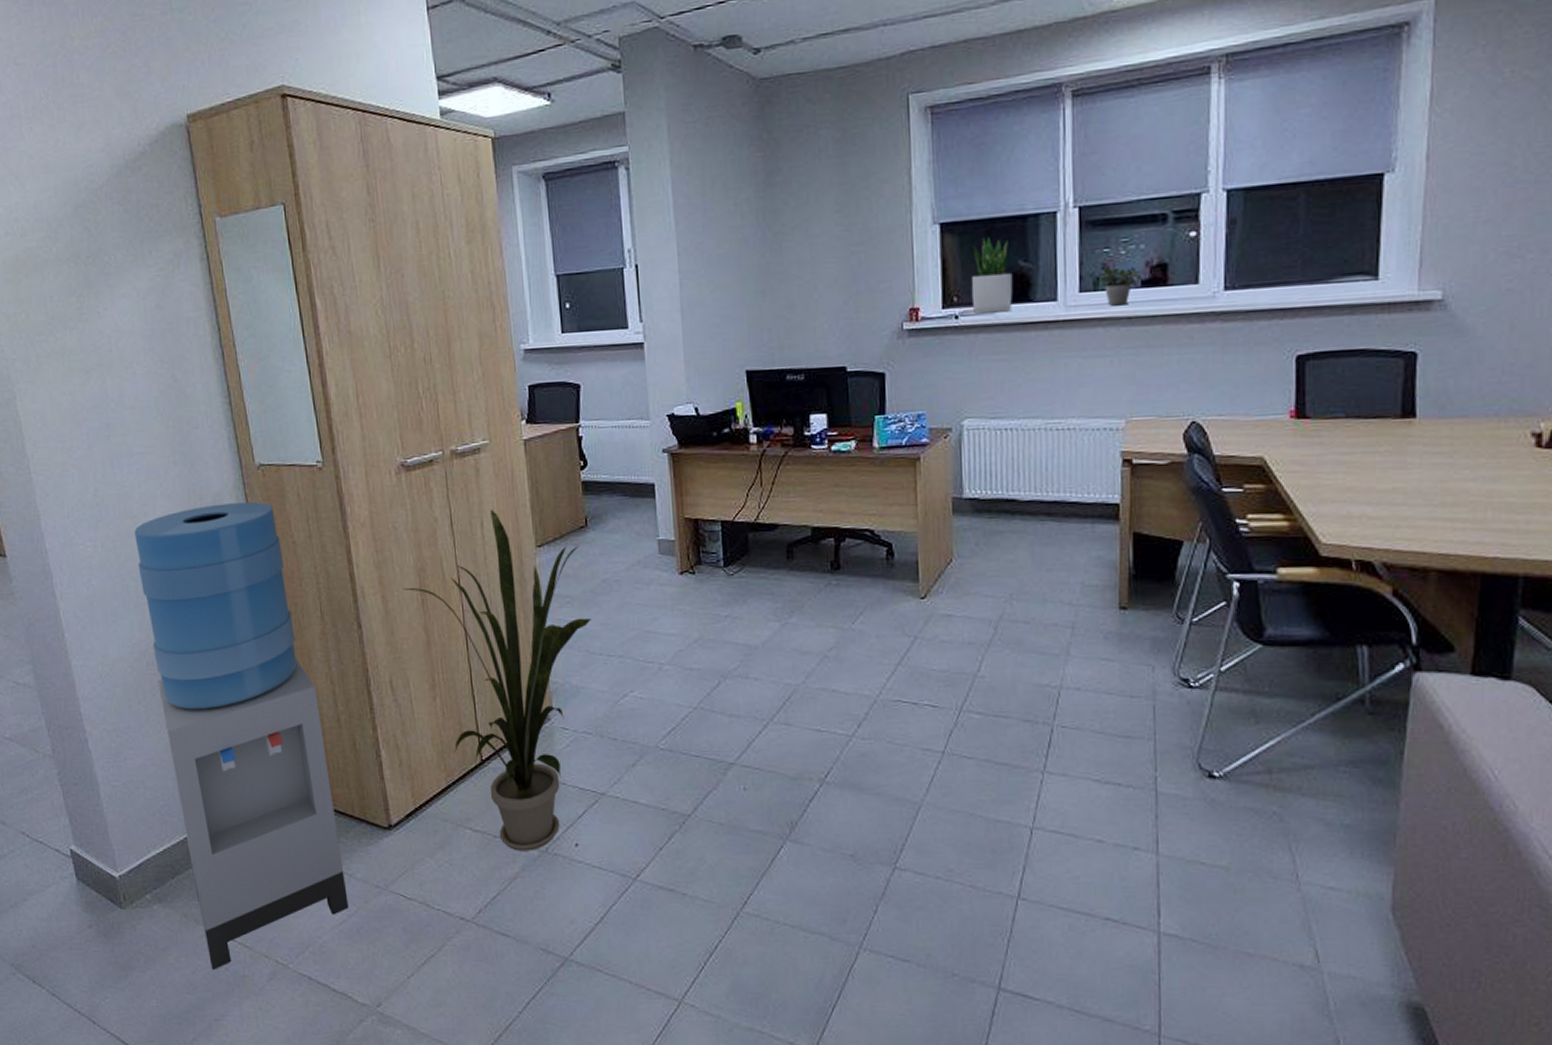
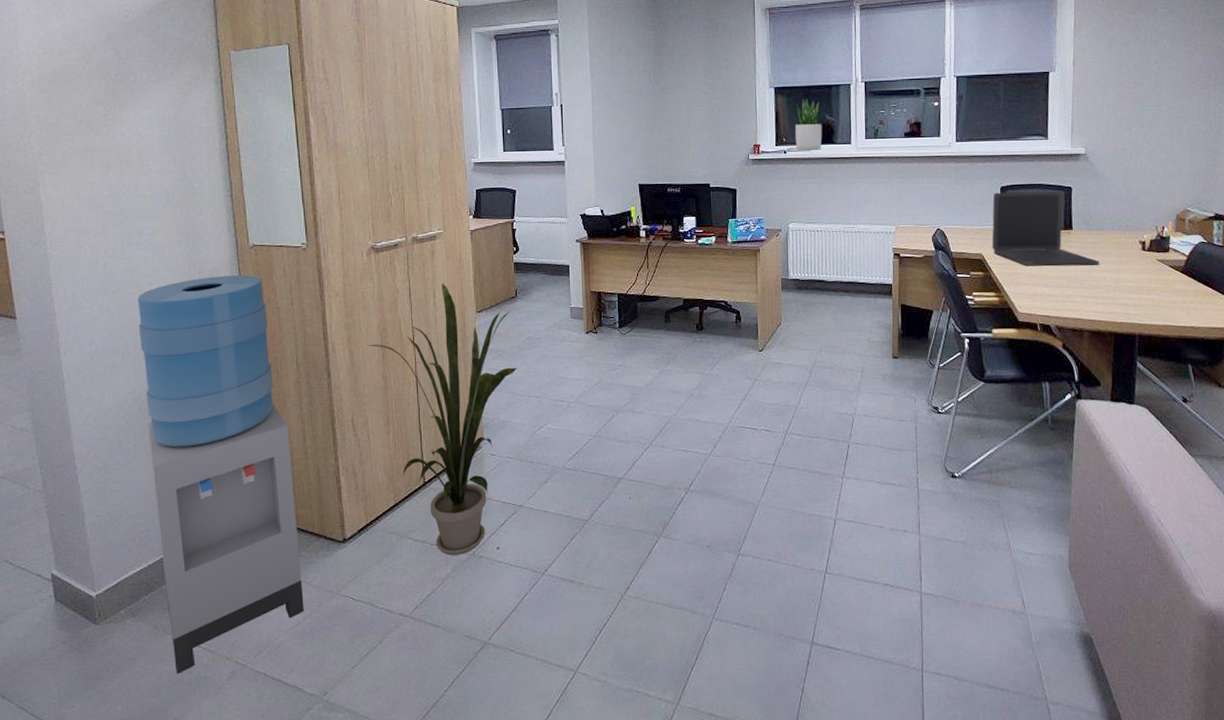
potted plant: present [1097,266,1143,306] -> none [877,122,905,149]
laptop: none [1279,359,1460,475] -> present [992,191,1099,267]

